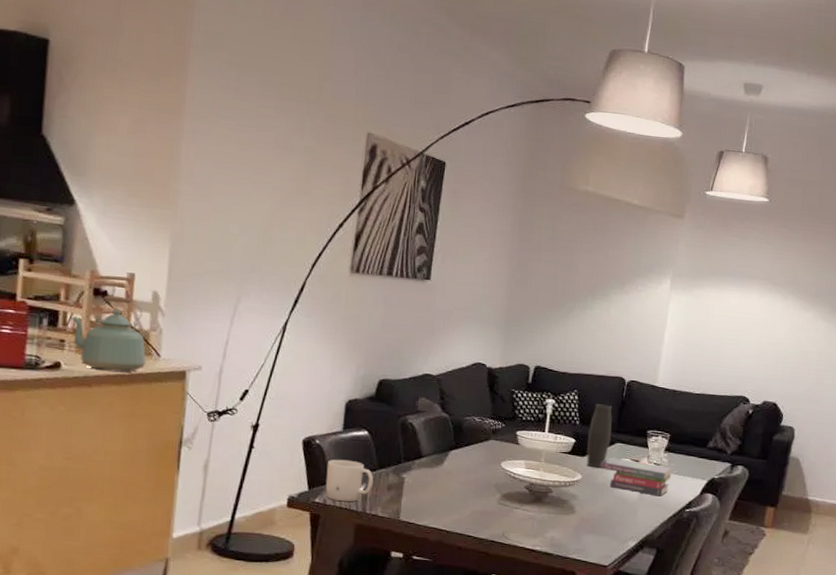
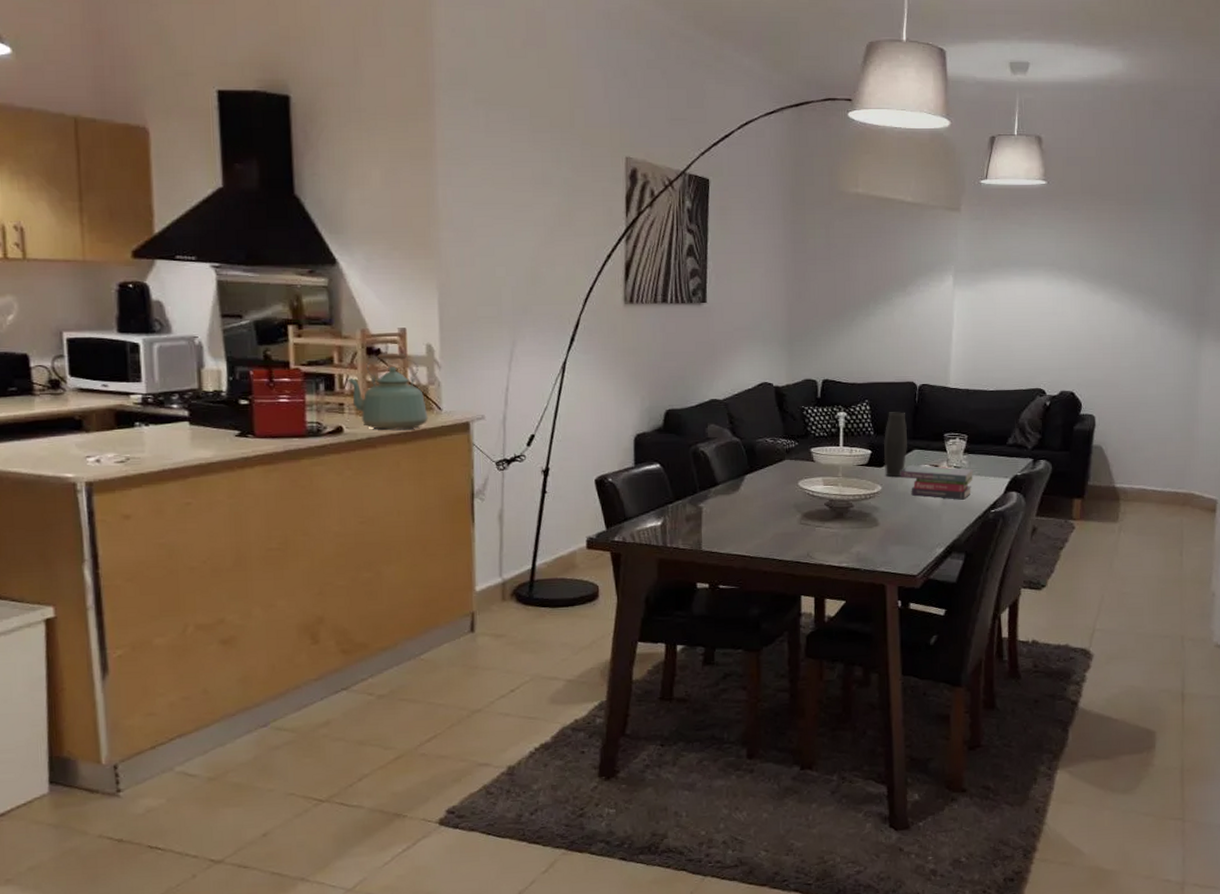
mug: present [325,459,374,502] -> none [622,495,671,538]

